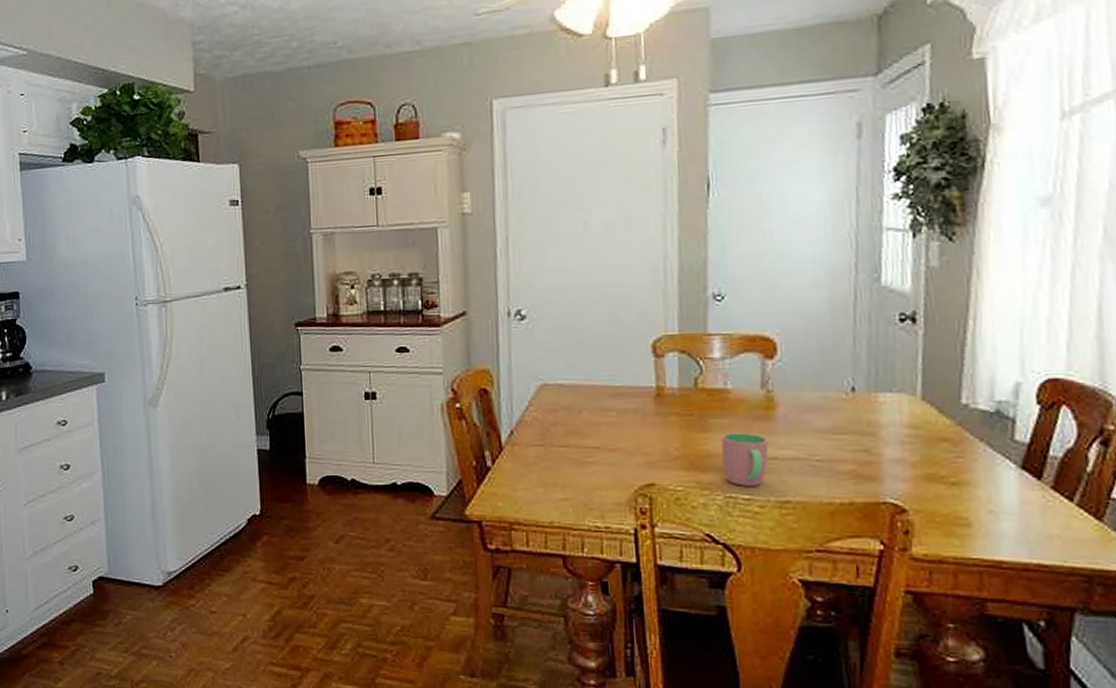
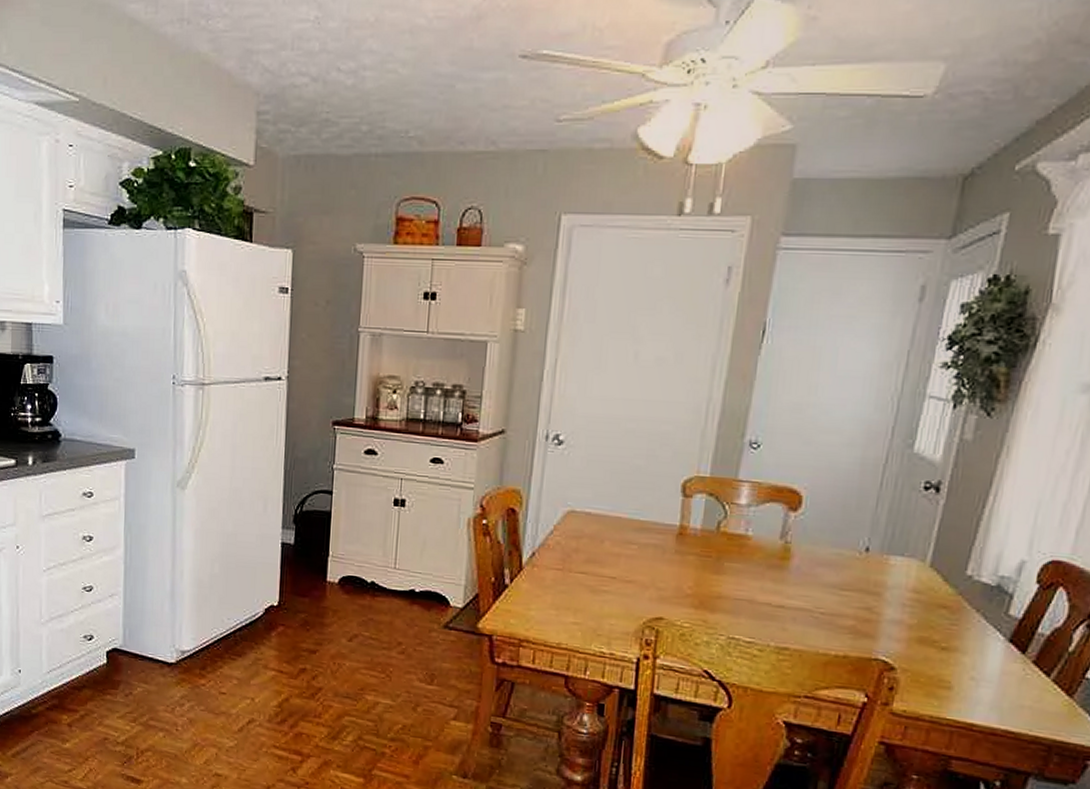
cup: present [721,433,769,486] -> none [730,578,779,631]

